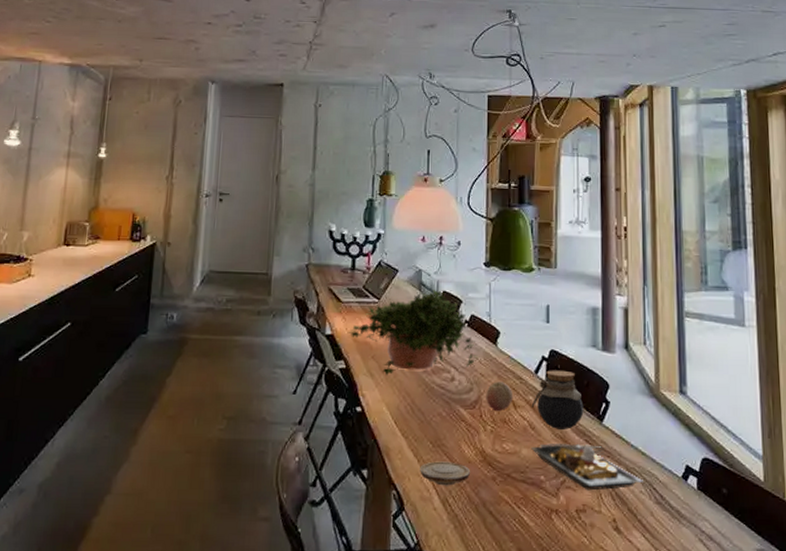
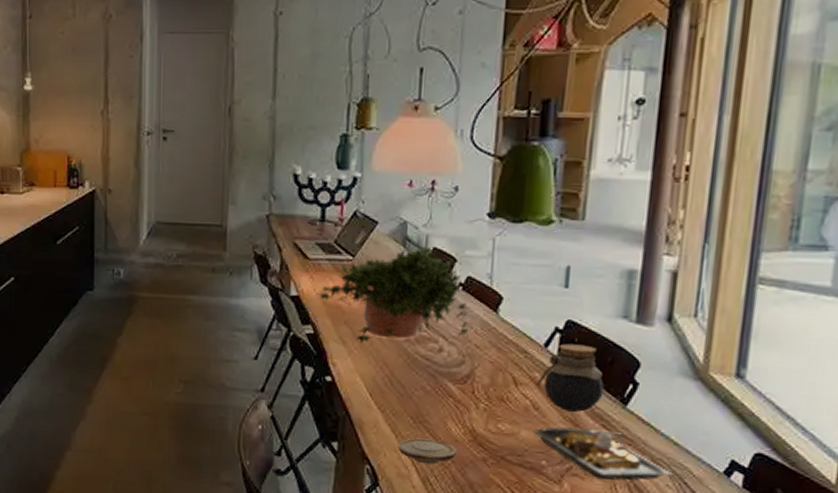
fruit: present [486,381,514,412] -> none [480,354,515,389]

